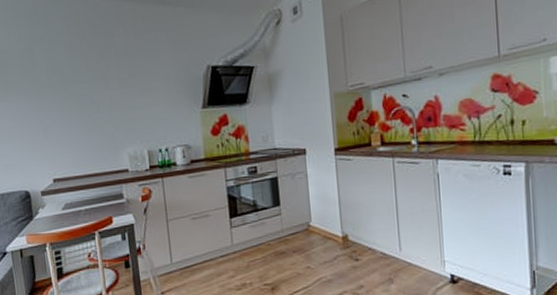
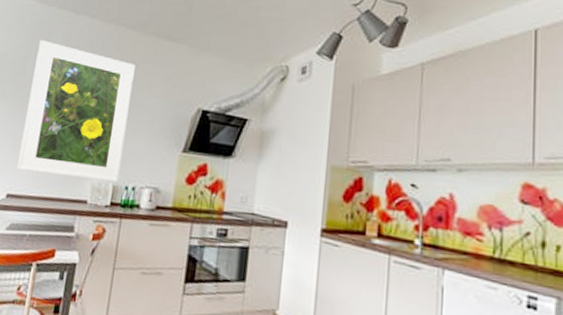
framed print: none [40,28,151,156] -> present [16,40,136,183]

